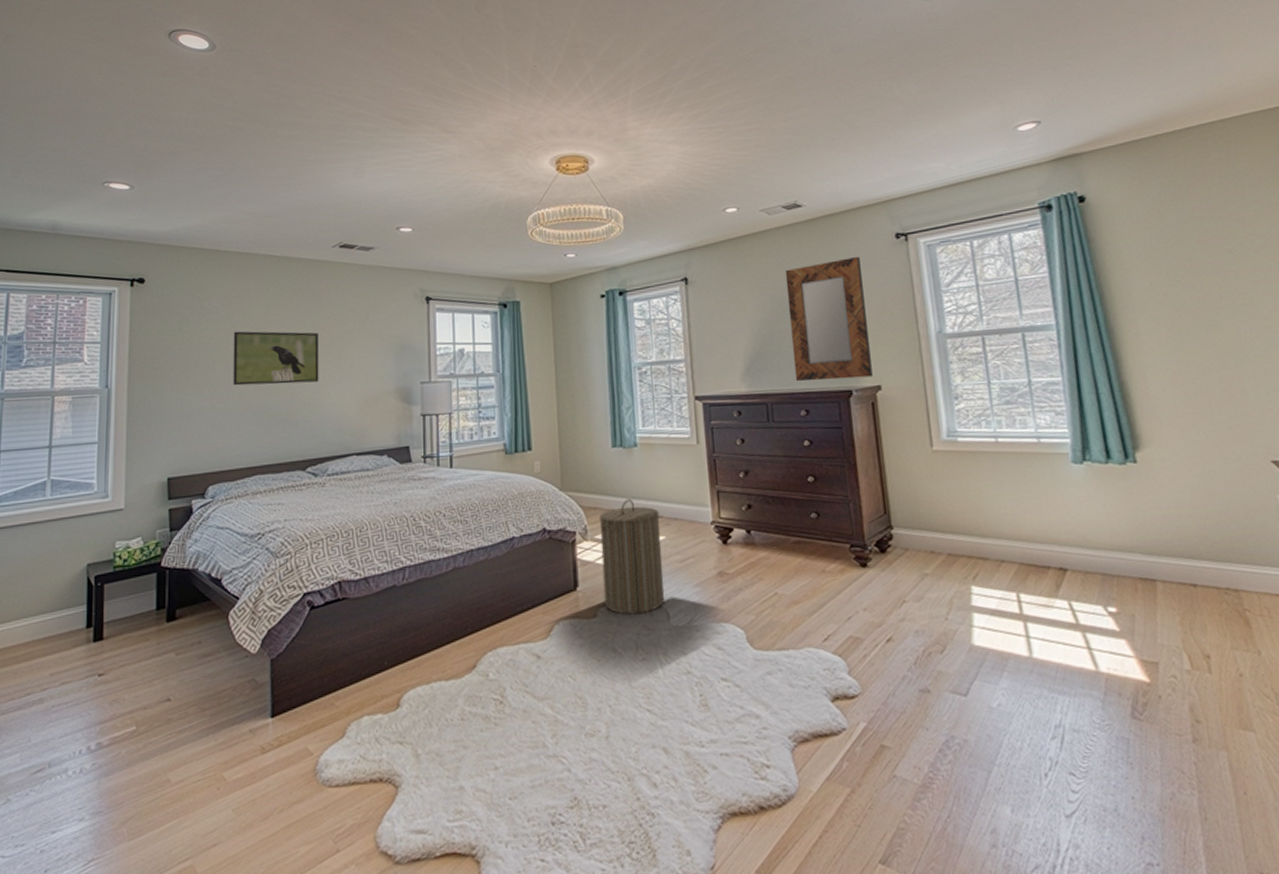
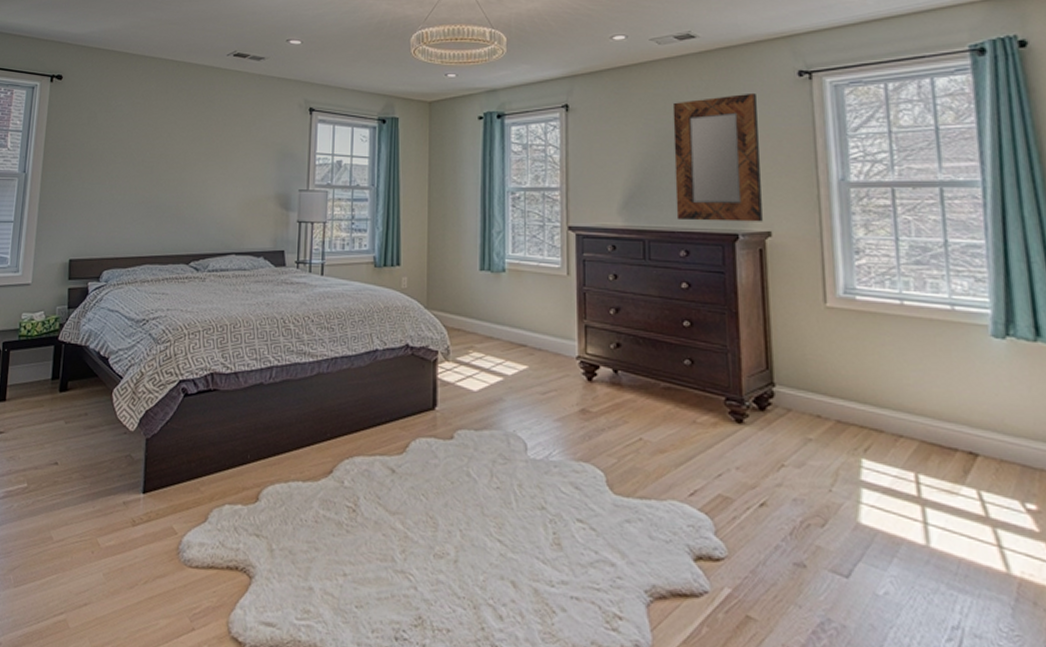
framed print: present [233,331,319,386] -> none [131,129,209,182]
laundry hamper: present [599,499,665,615] -> none [462,324,524,442]

